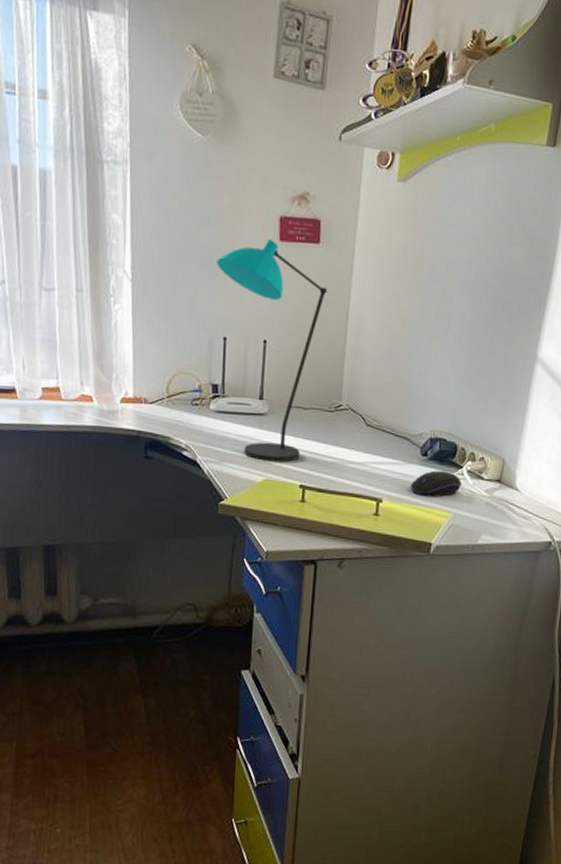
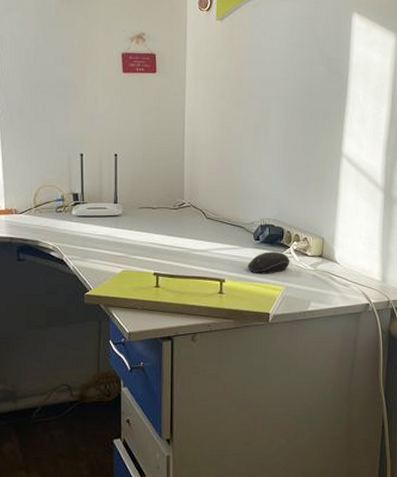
desk lamp: present [216,239,328,463] -> none [71,72,165,255]

